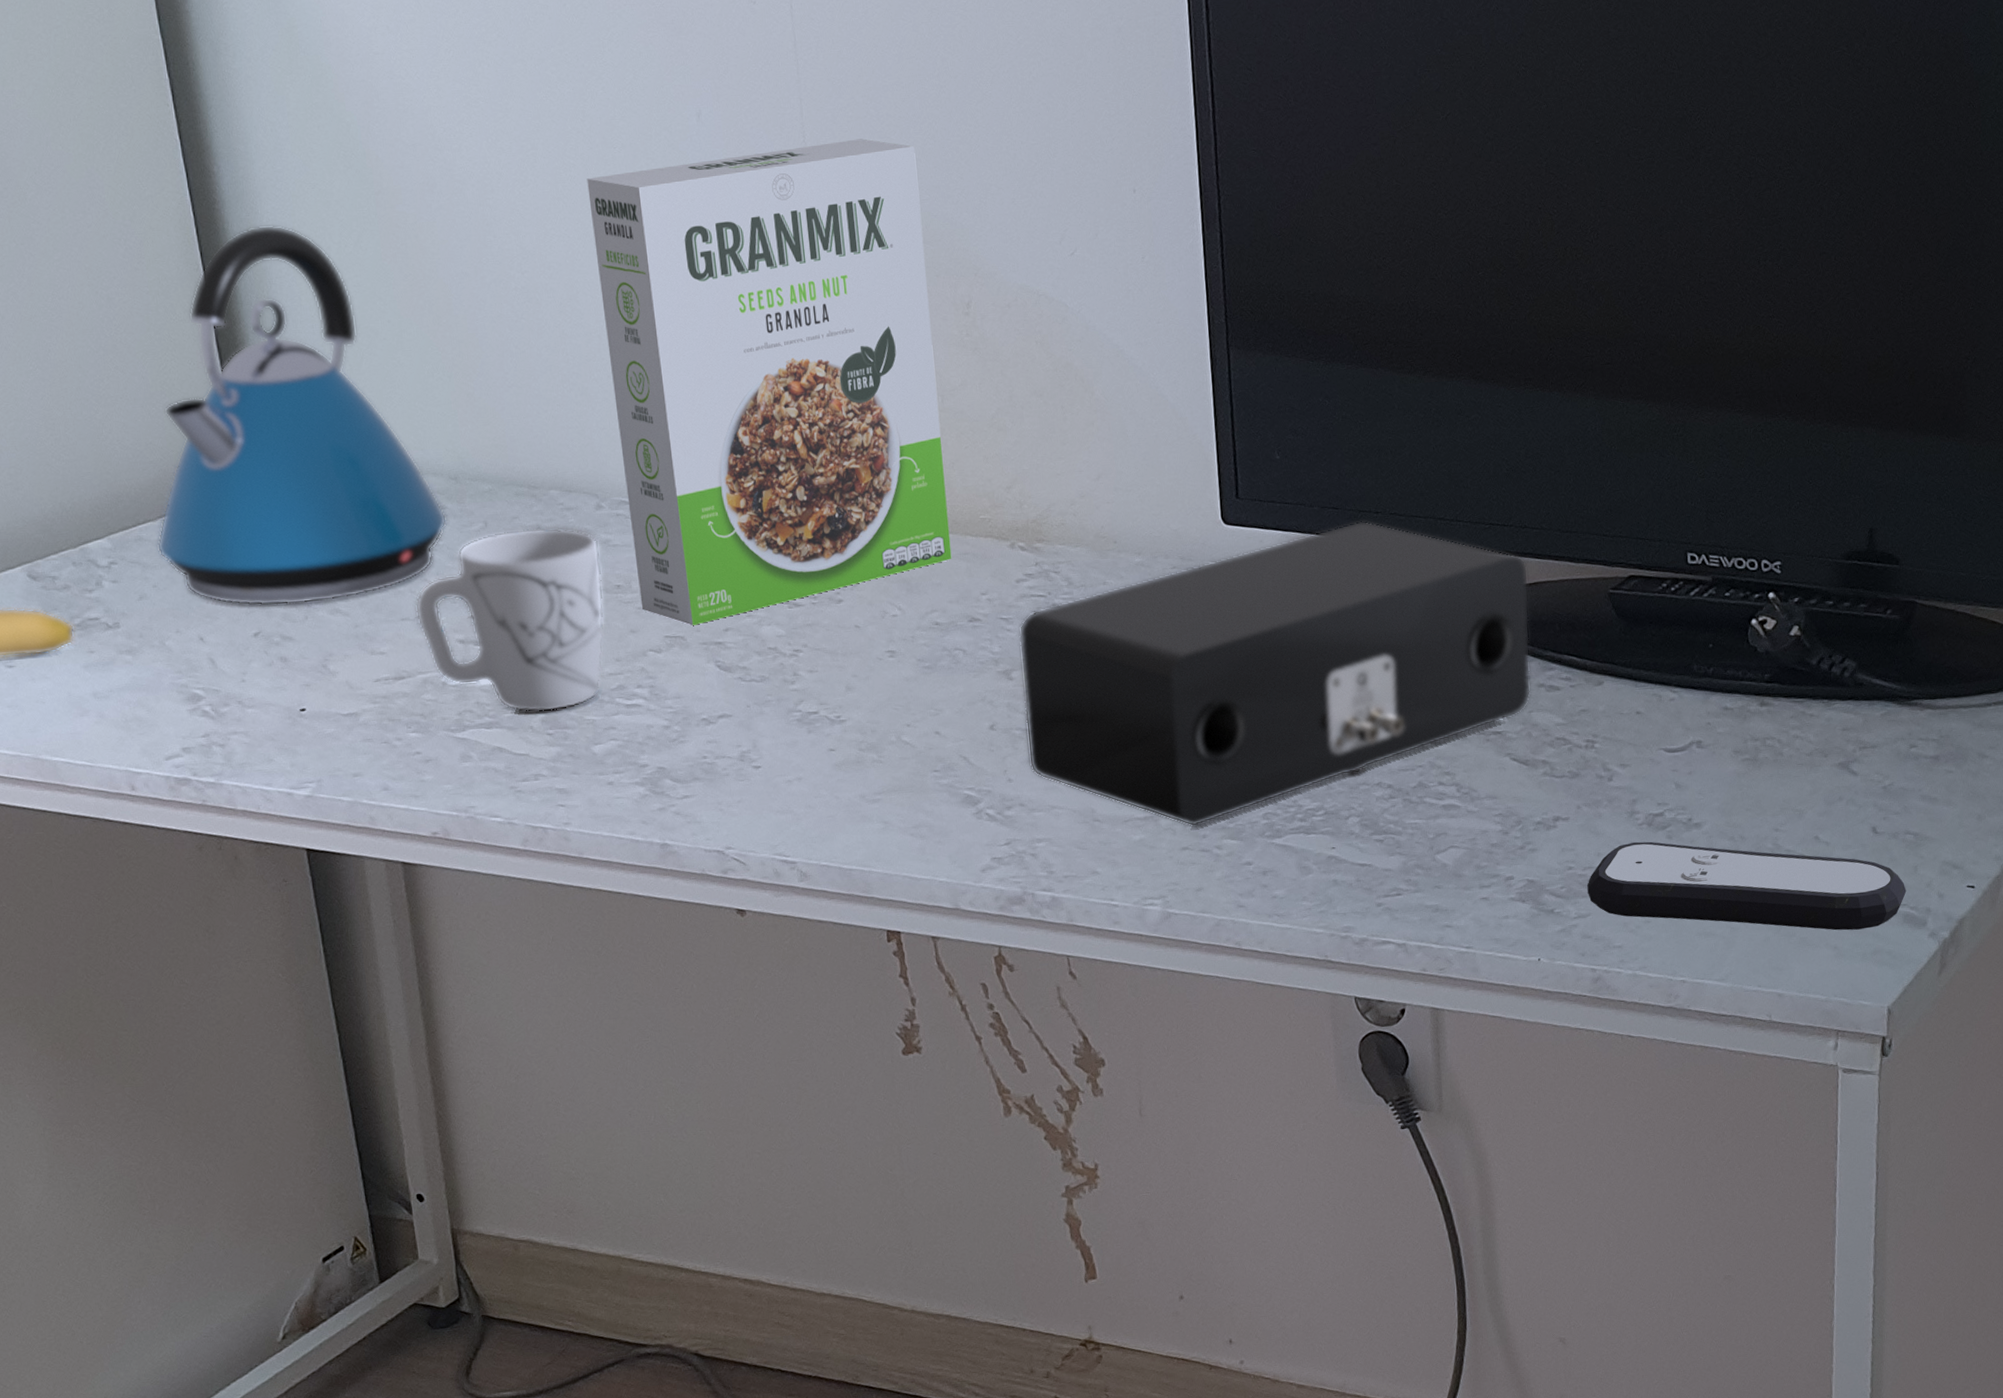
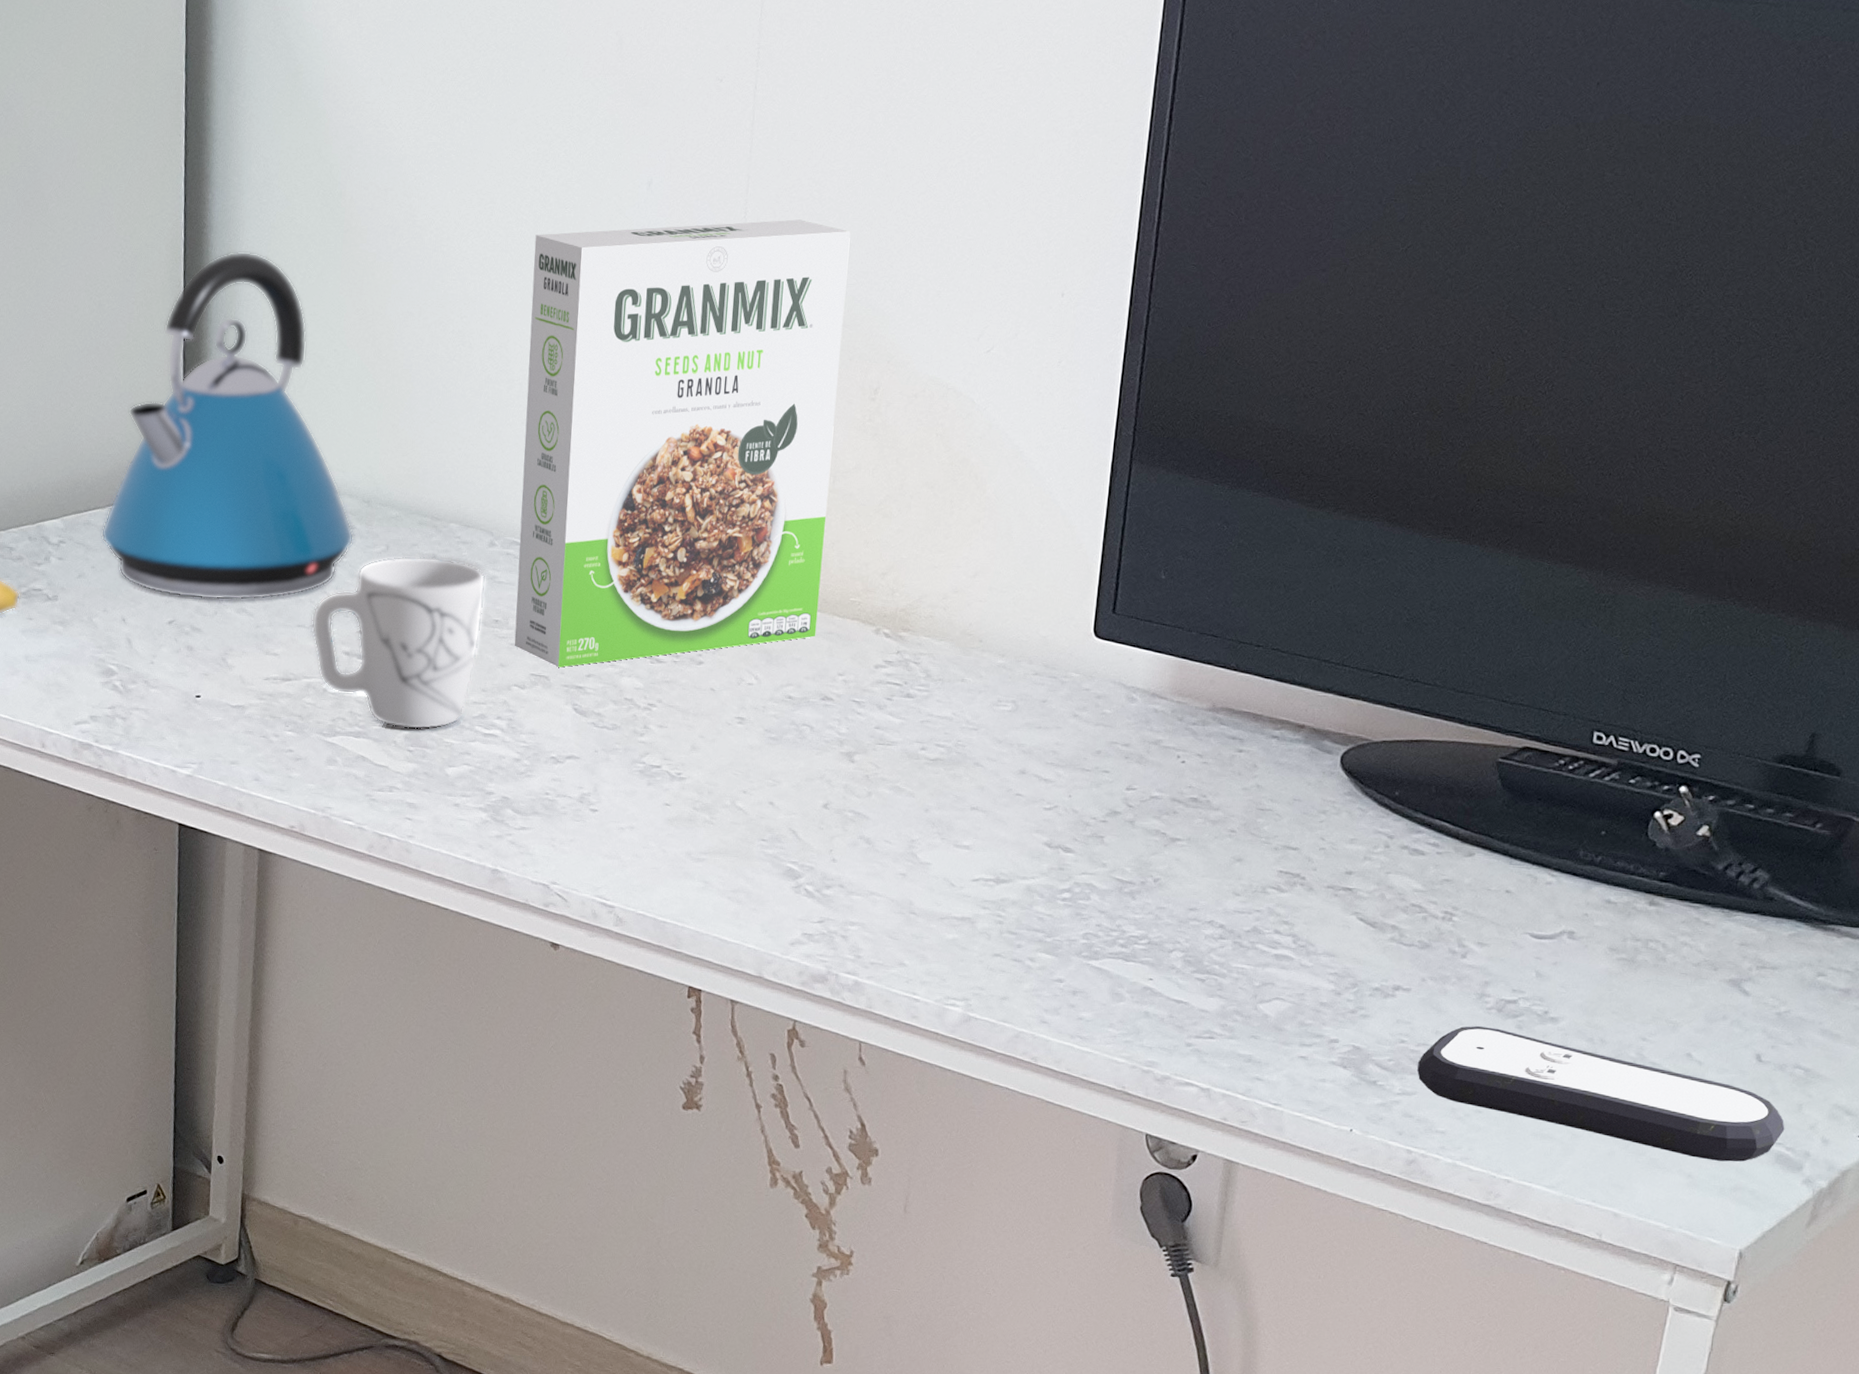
speaker: present [1018,521,1531,827] -> none [856,652,1412,935]

